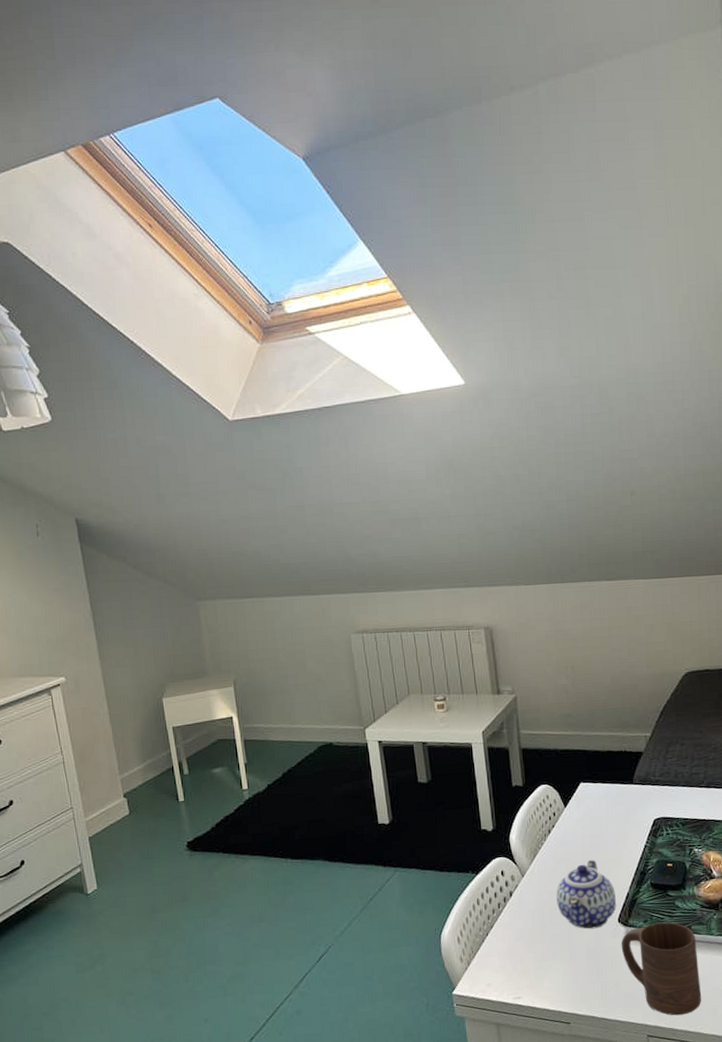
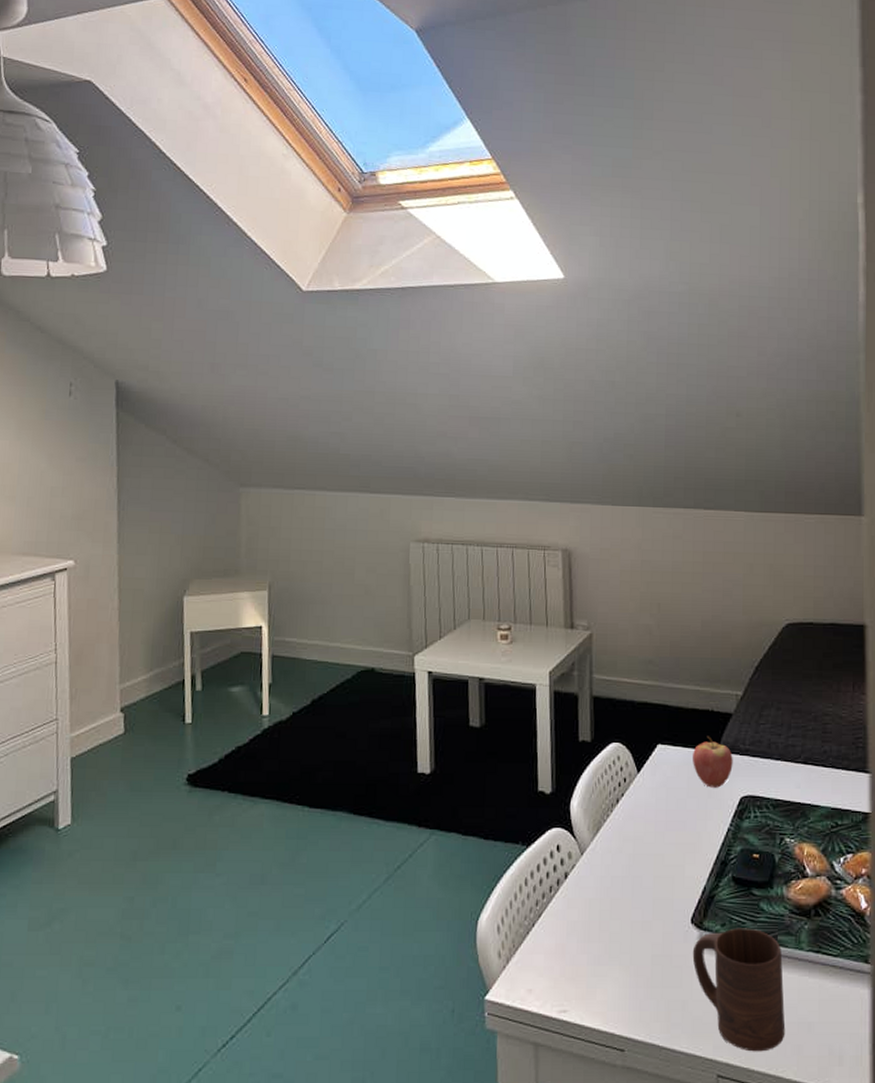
teapot: present [556,860,616,929] -> none [620,841,690,929]
fruit: none [611,772,646,814] -> present [693,736,733,788]

